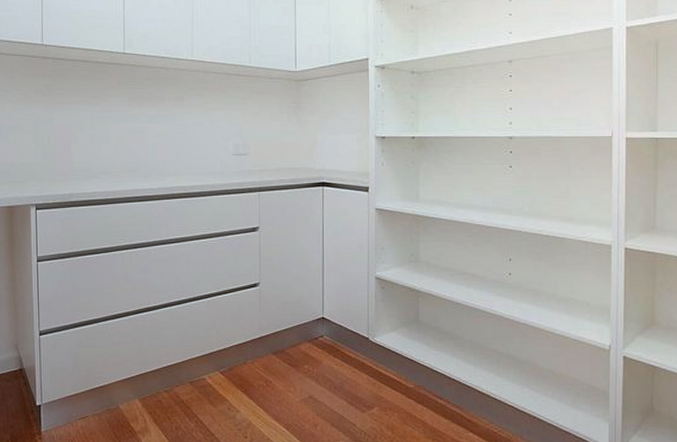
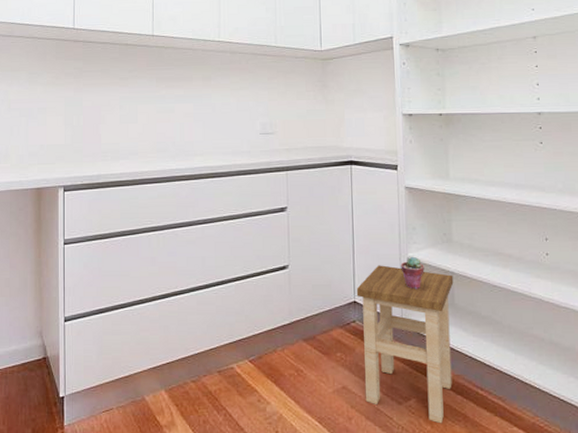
stool: none [325,283,419,430] -> present [356,265,454,424]
potted succulent: none [368,275,391,307] -> present [401,256,424,290]

